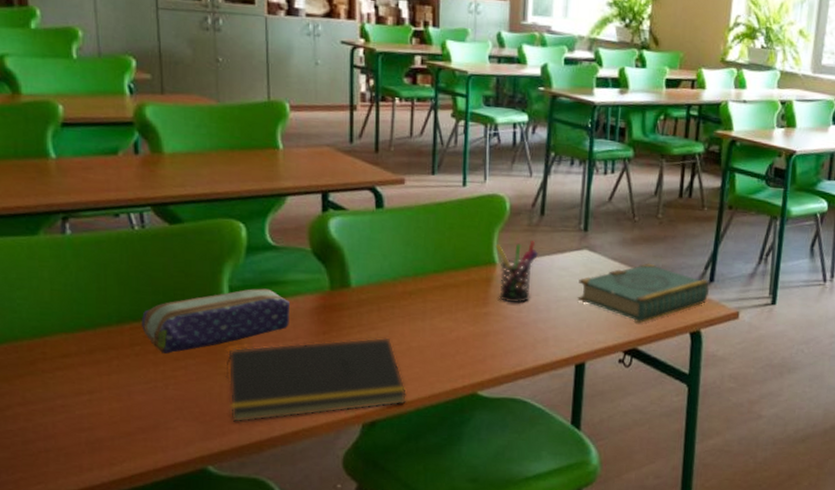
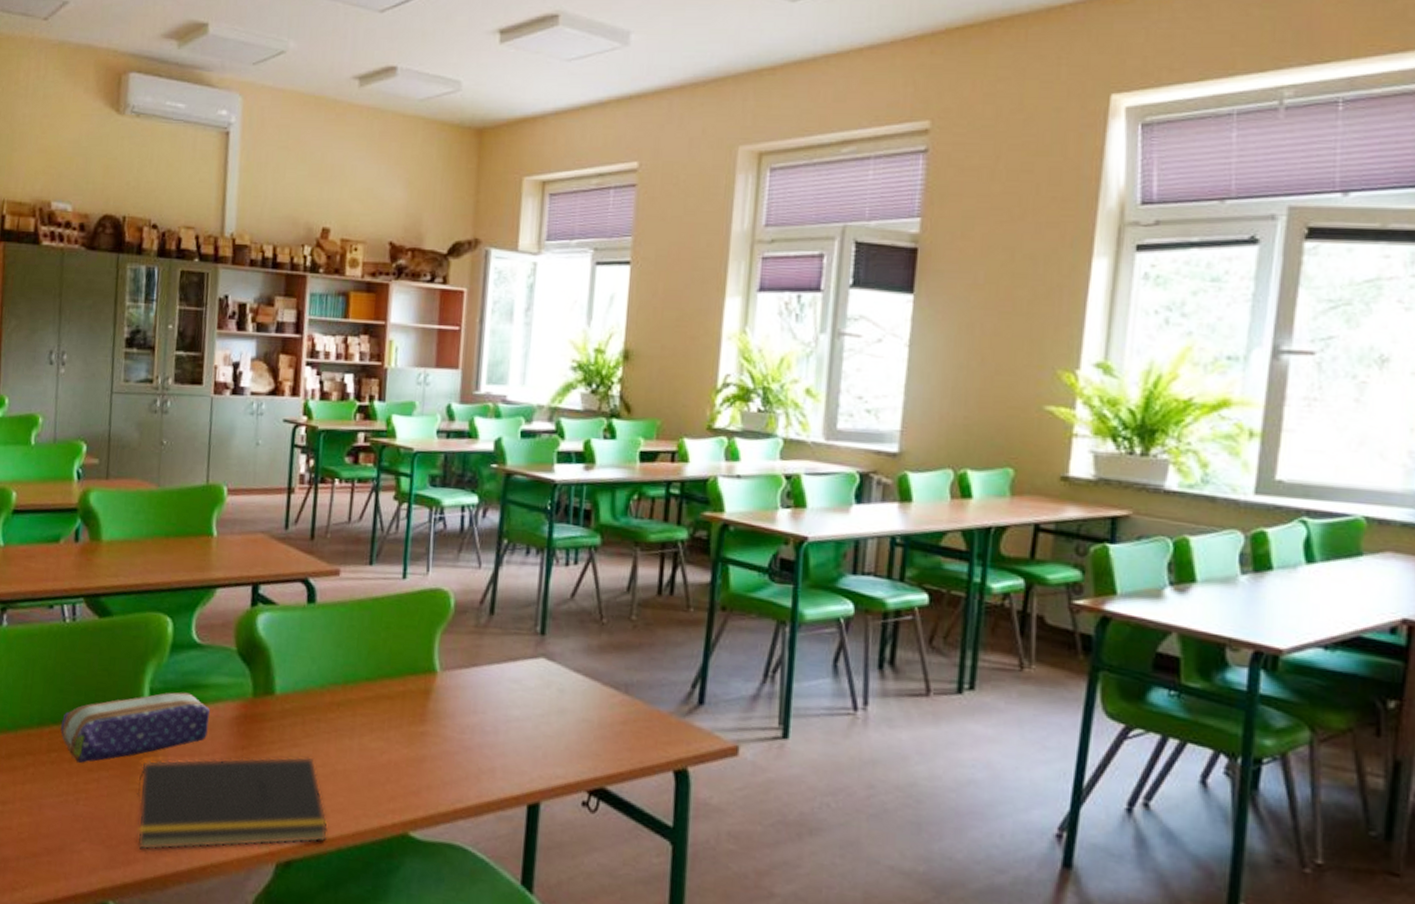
pen holder: present [495,240,539,303] -> none [436,645,487,721]
book: present [577,263,709,324] -> none [532,677,698,756]

